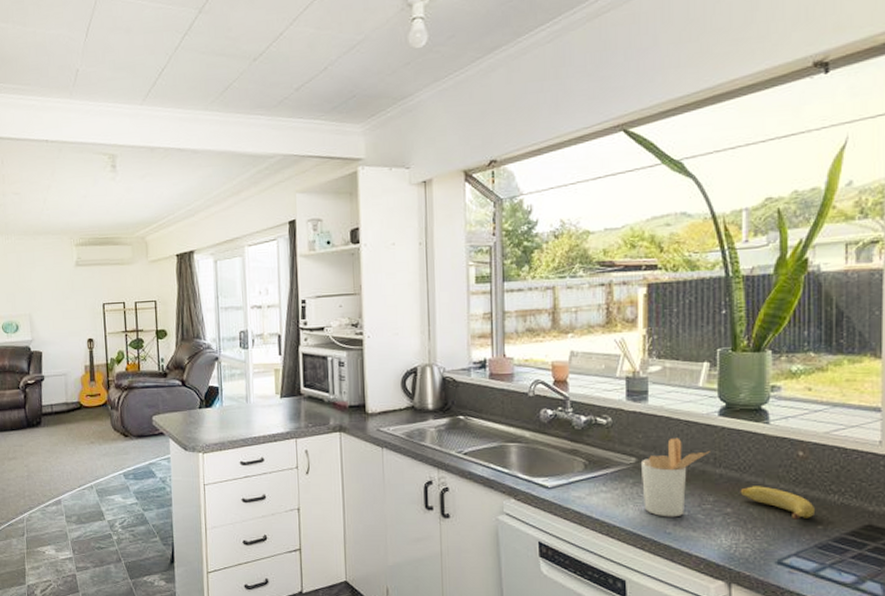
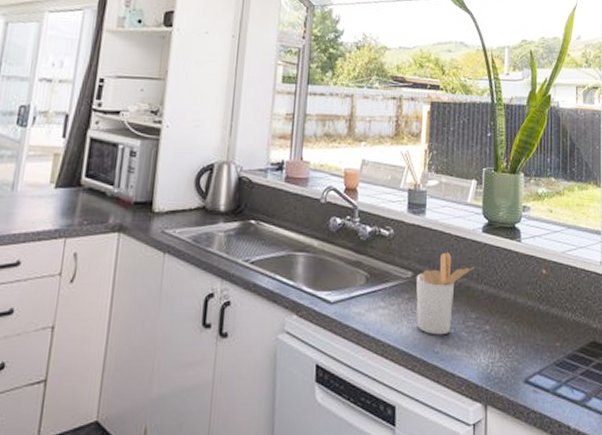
banana: present [740,486,816,520] -> none [497,303,555,337]

